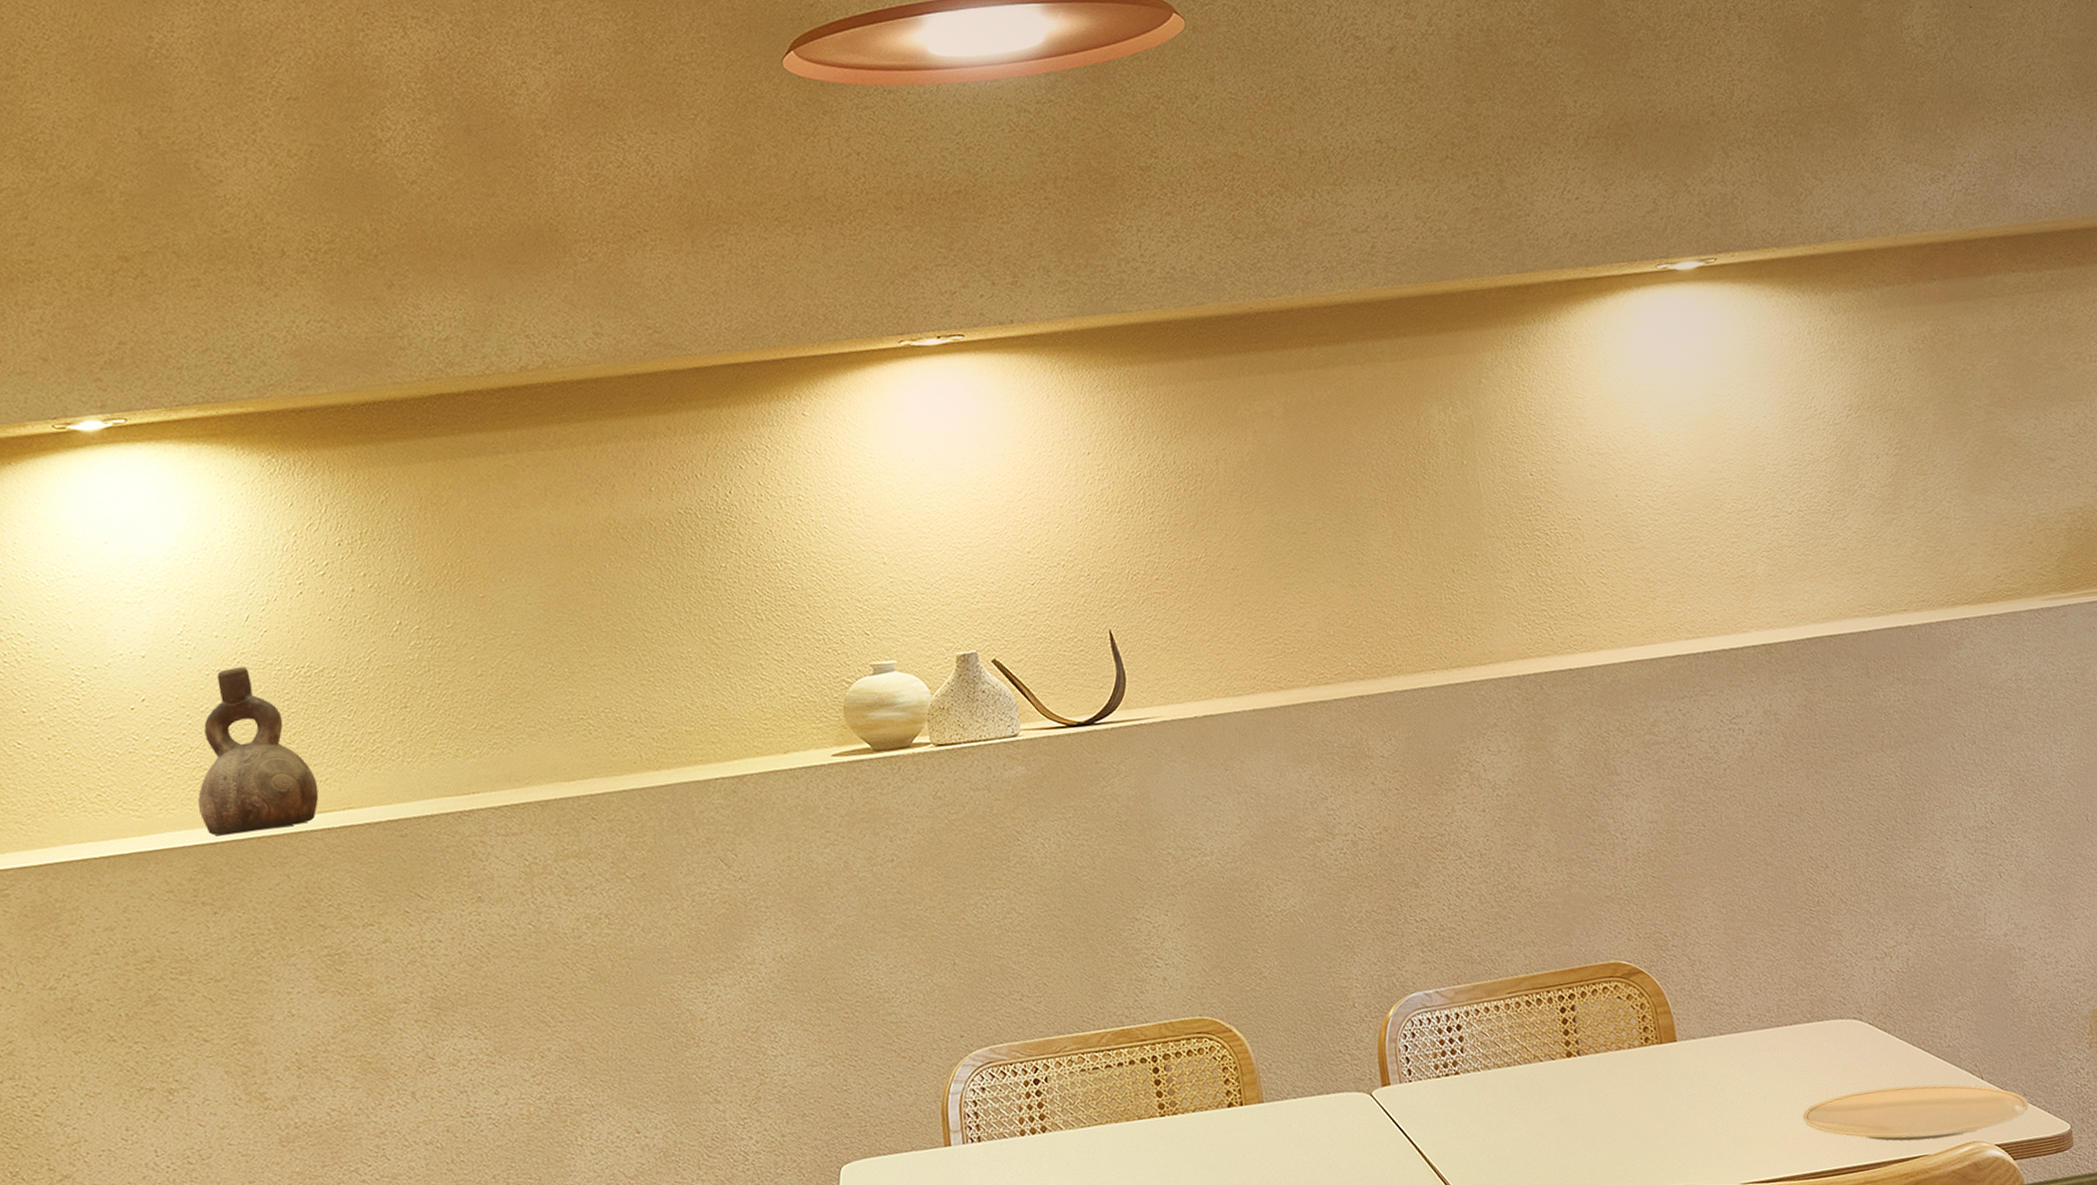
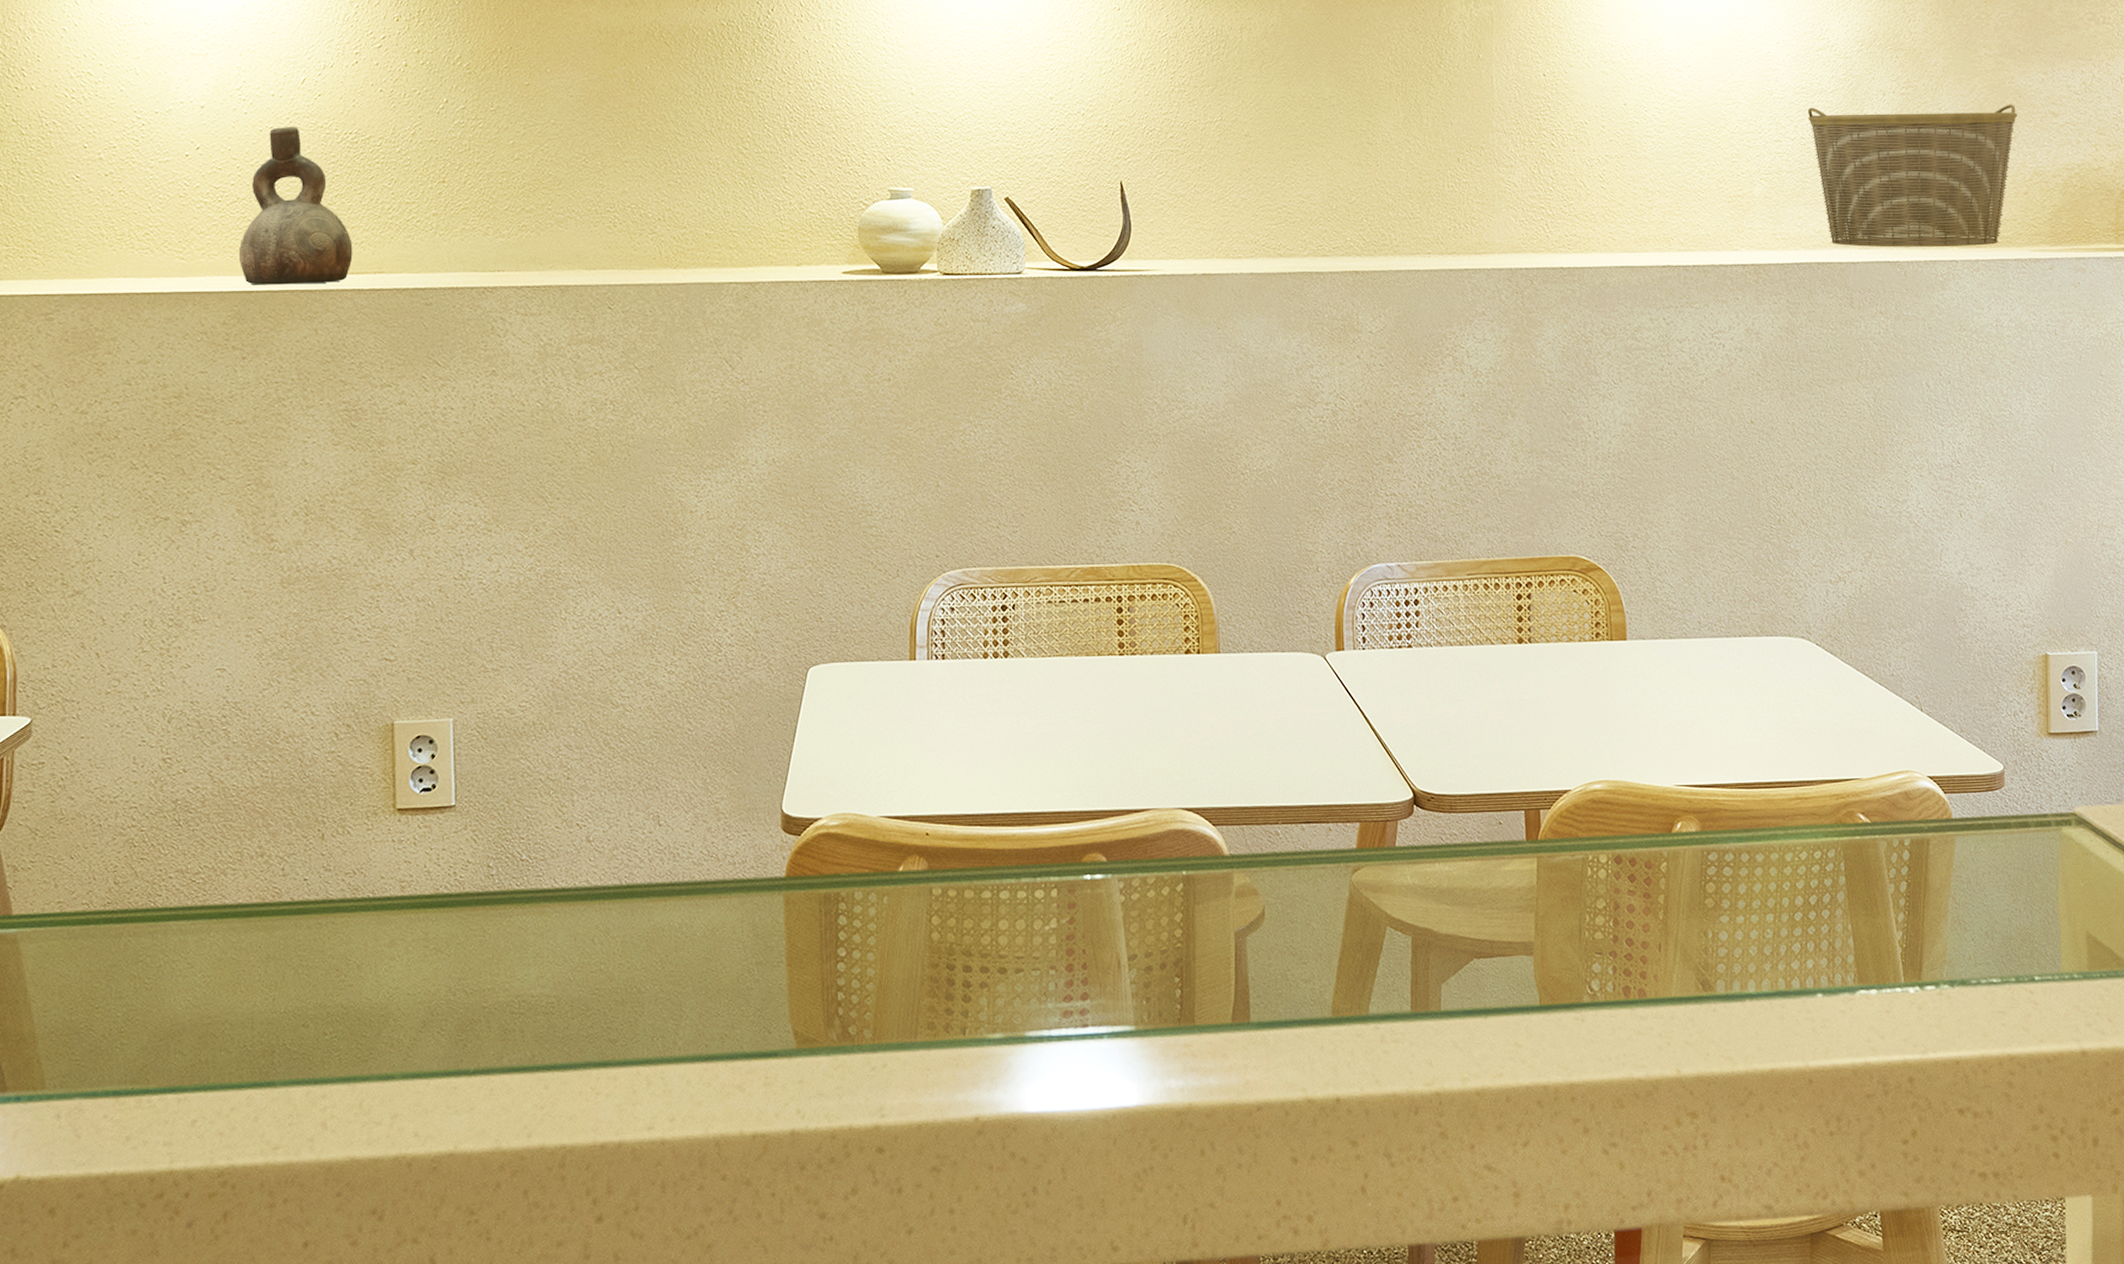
basket: none [1802,453,2015,616] -> present [1807,104,2018,248]
plate: present [1802,1084,2029,1141] -> none [1741,708,1965,764]

